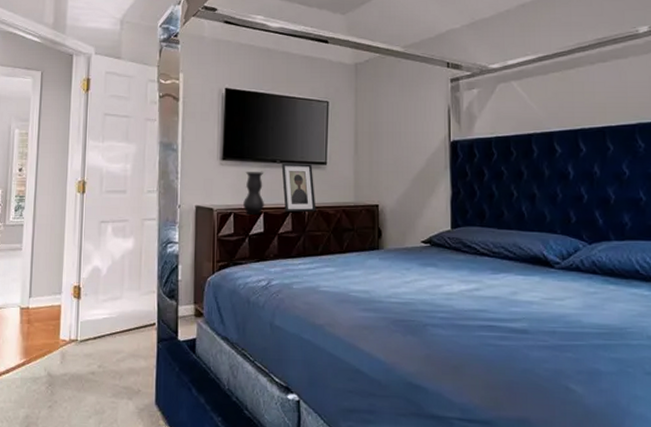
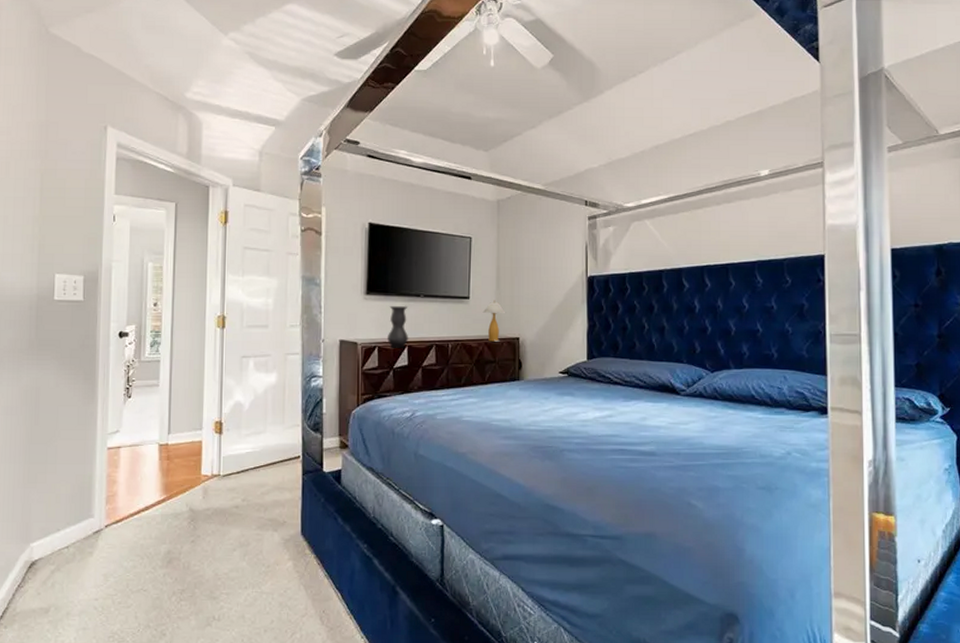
picture frame: present [281,162,316,213] -> none [425,297,459,346]
table lamp: none [340,165,365,209] -> present [482,300,506,342]

